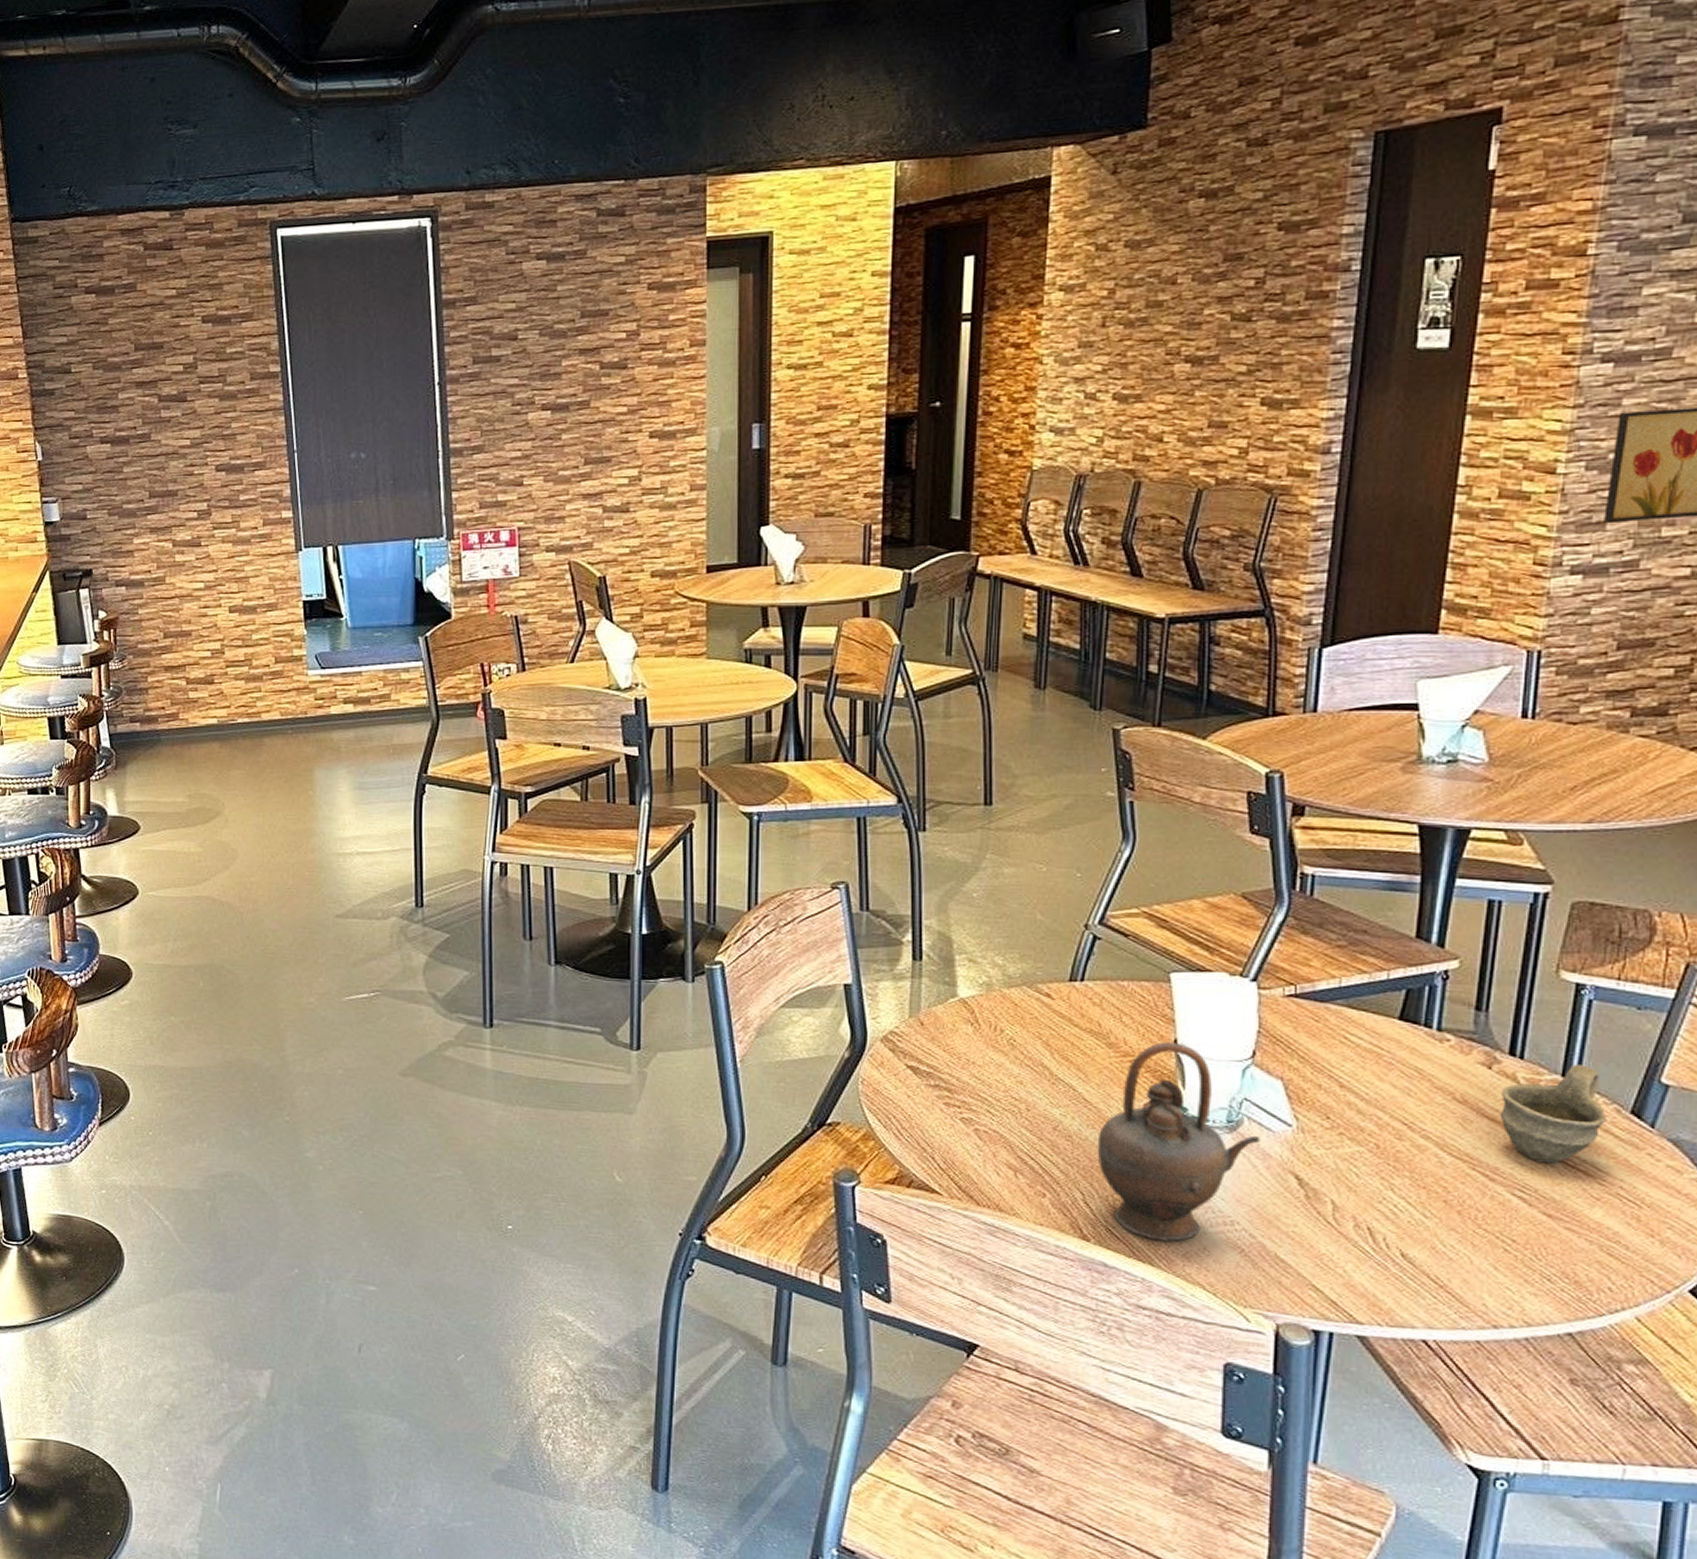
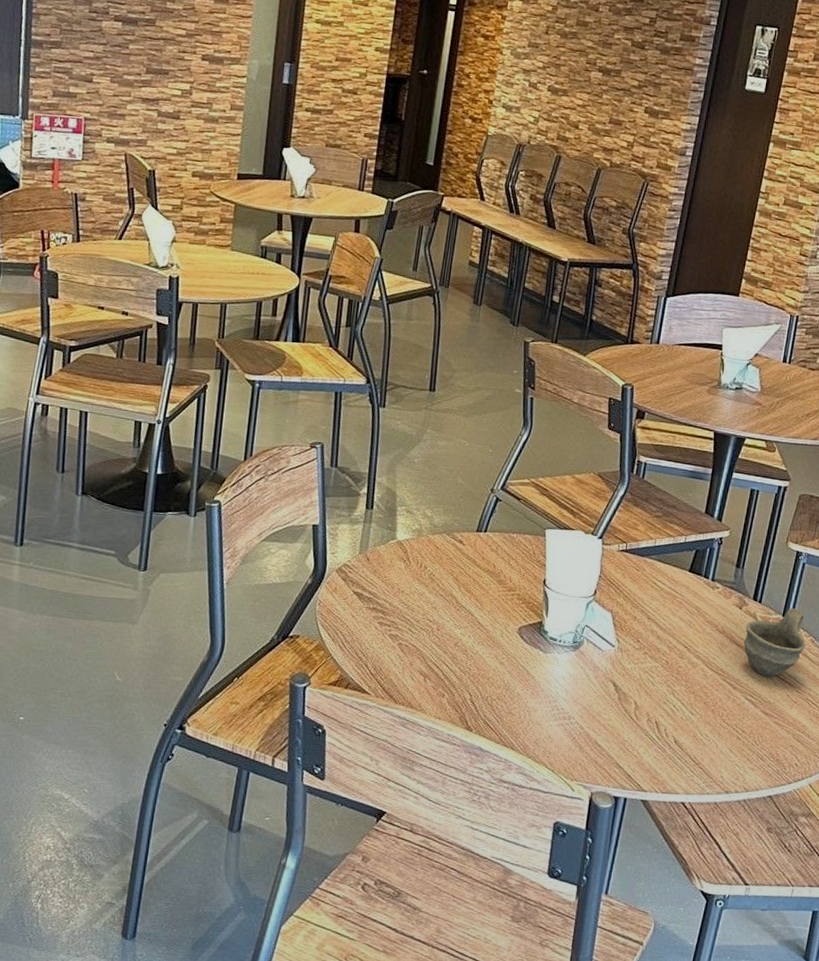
teapot: present [1097,1042,1261,1241] -> none [483,581,594,731]

